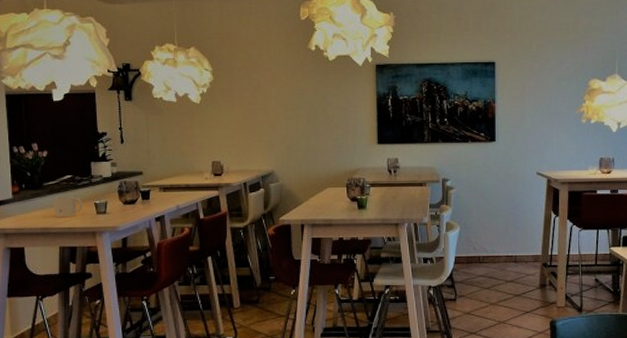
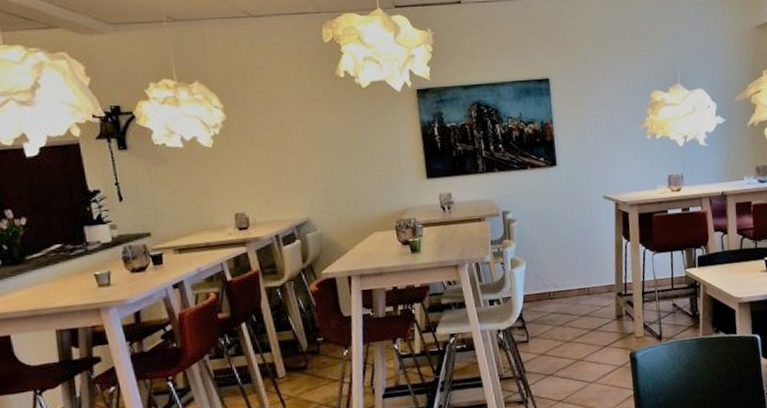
mug: present [52,196,83,218] -> none [39,268,80,296]

